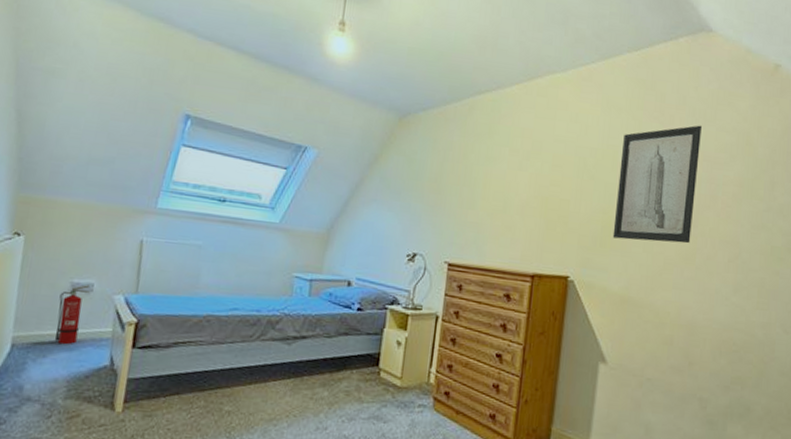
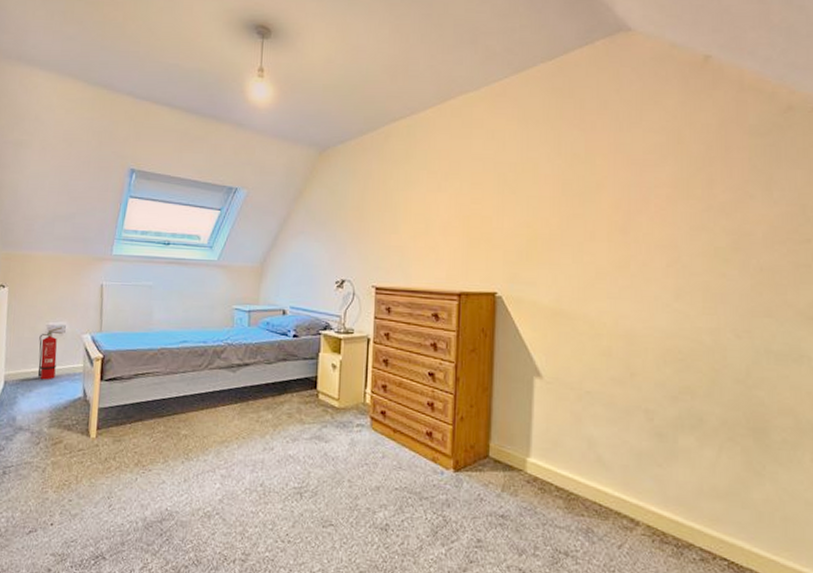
wall art: present [612,125,702,244] -> none [539,128,627,252]

